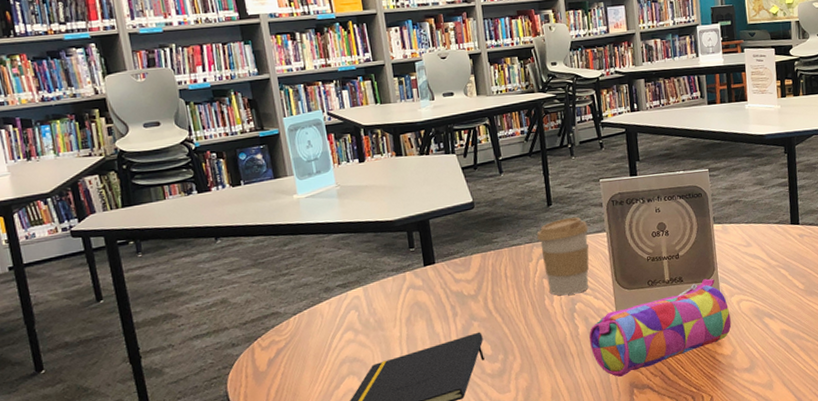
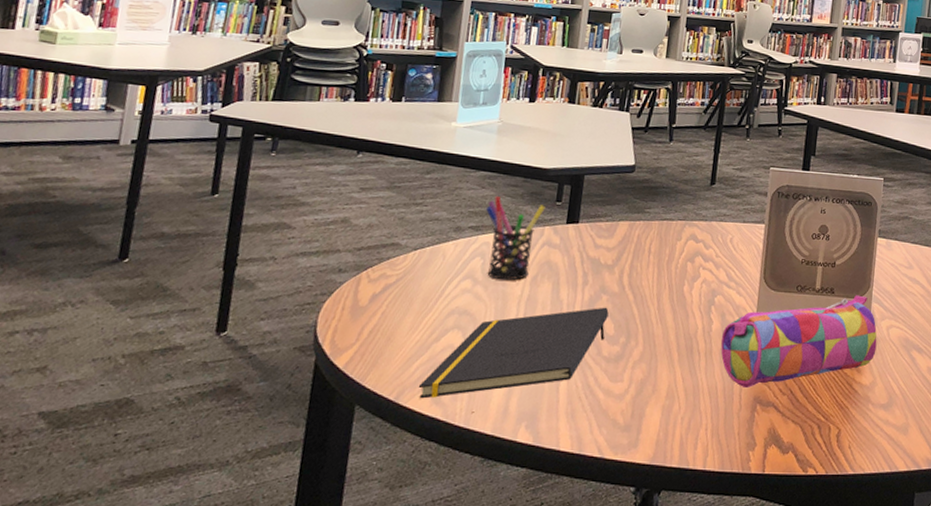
pen holder: none [346,254,402,327] -> present [485,196,546,281]
coffee cup: present [537,216,589,296] -> none [691,201,748,285]

